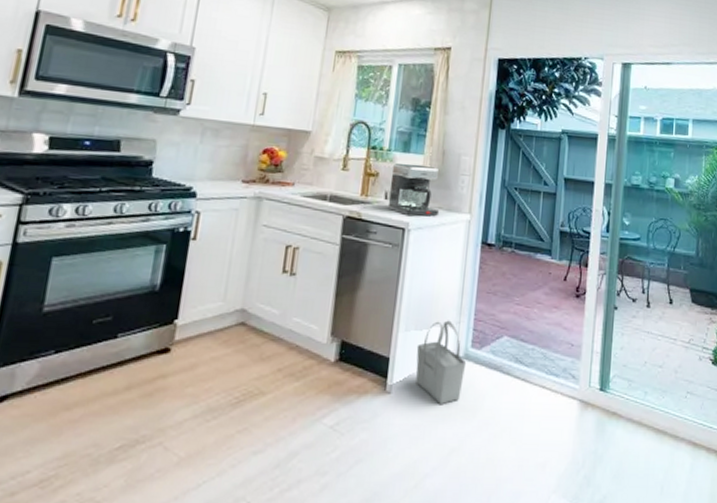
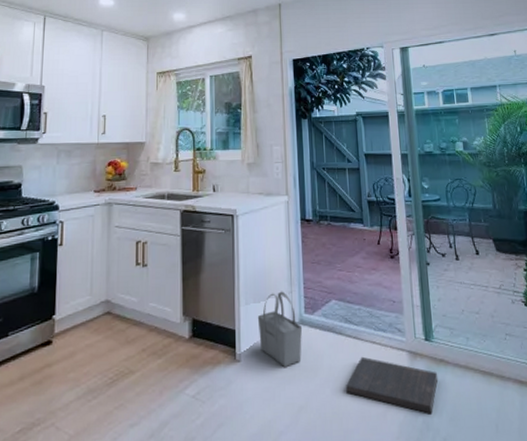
coffee maker: present [387,163,440,217] -> none [216,158,261,204]
doormat: none [505,401,608,469] -> present [346,356,438,414]

